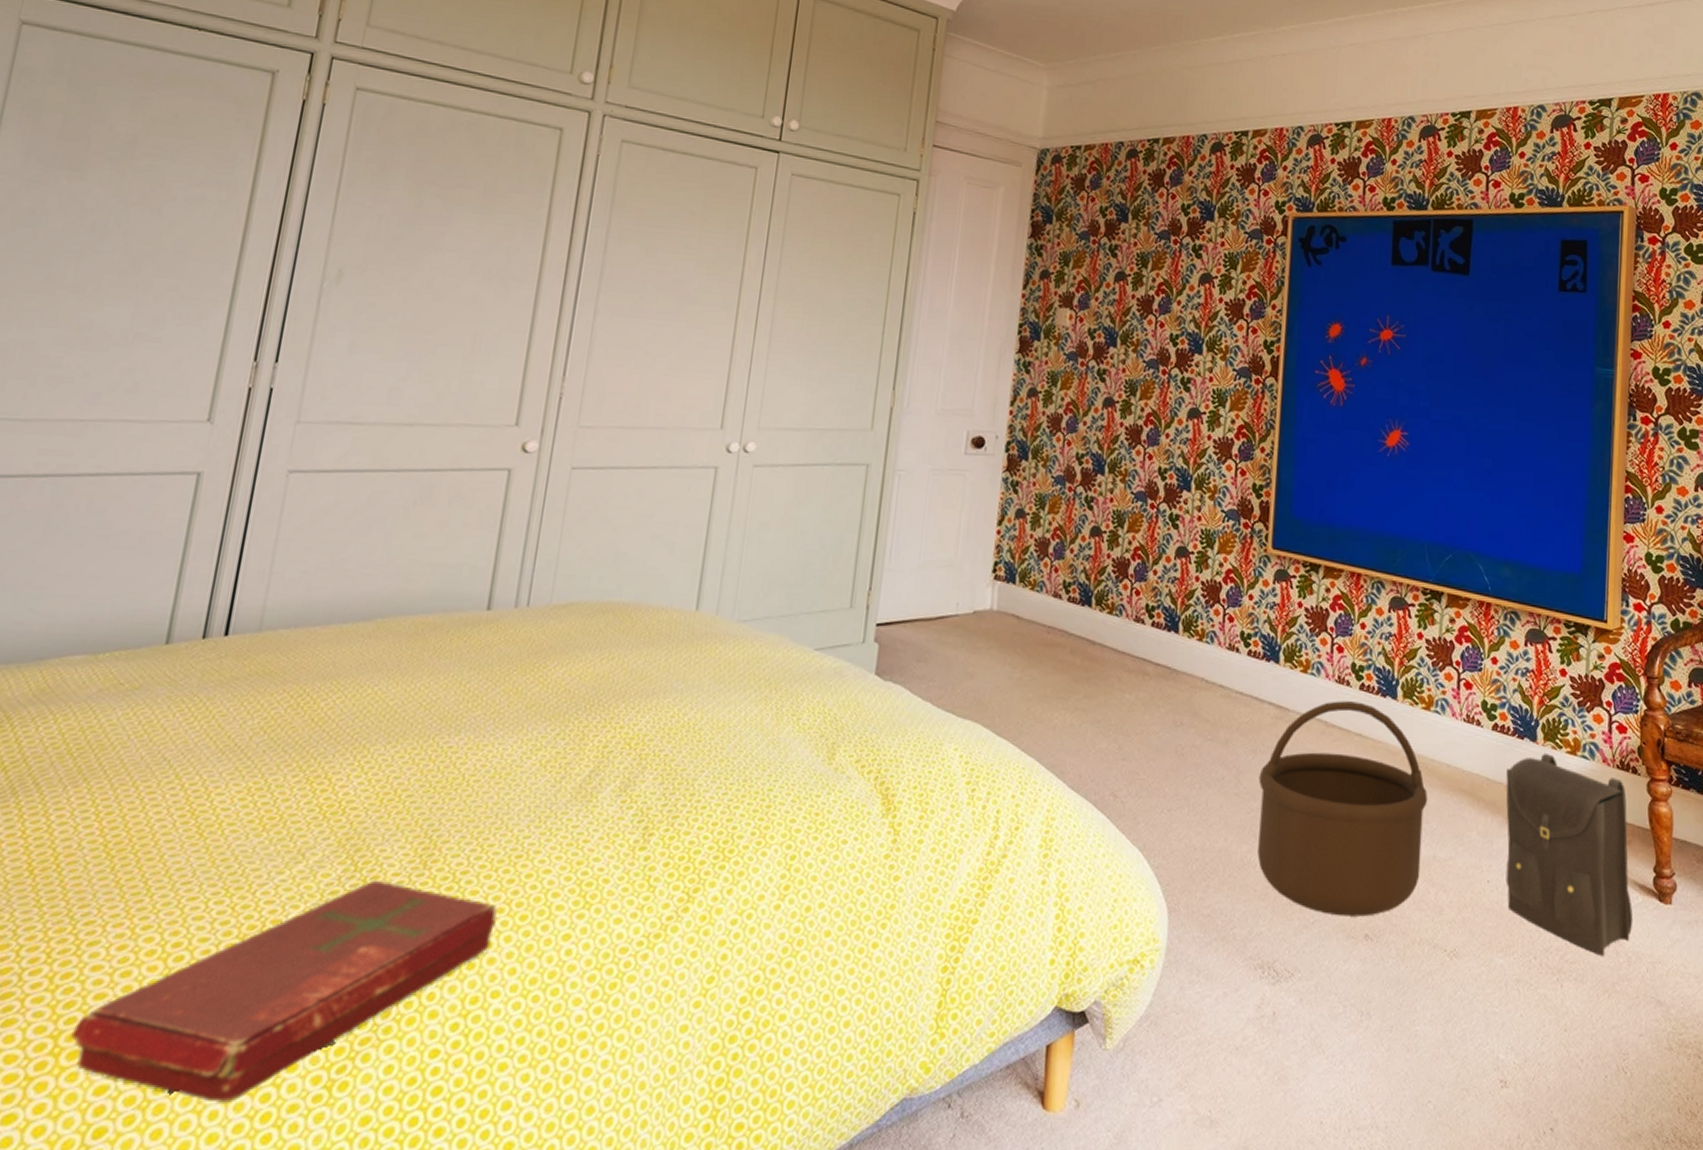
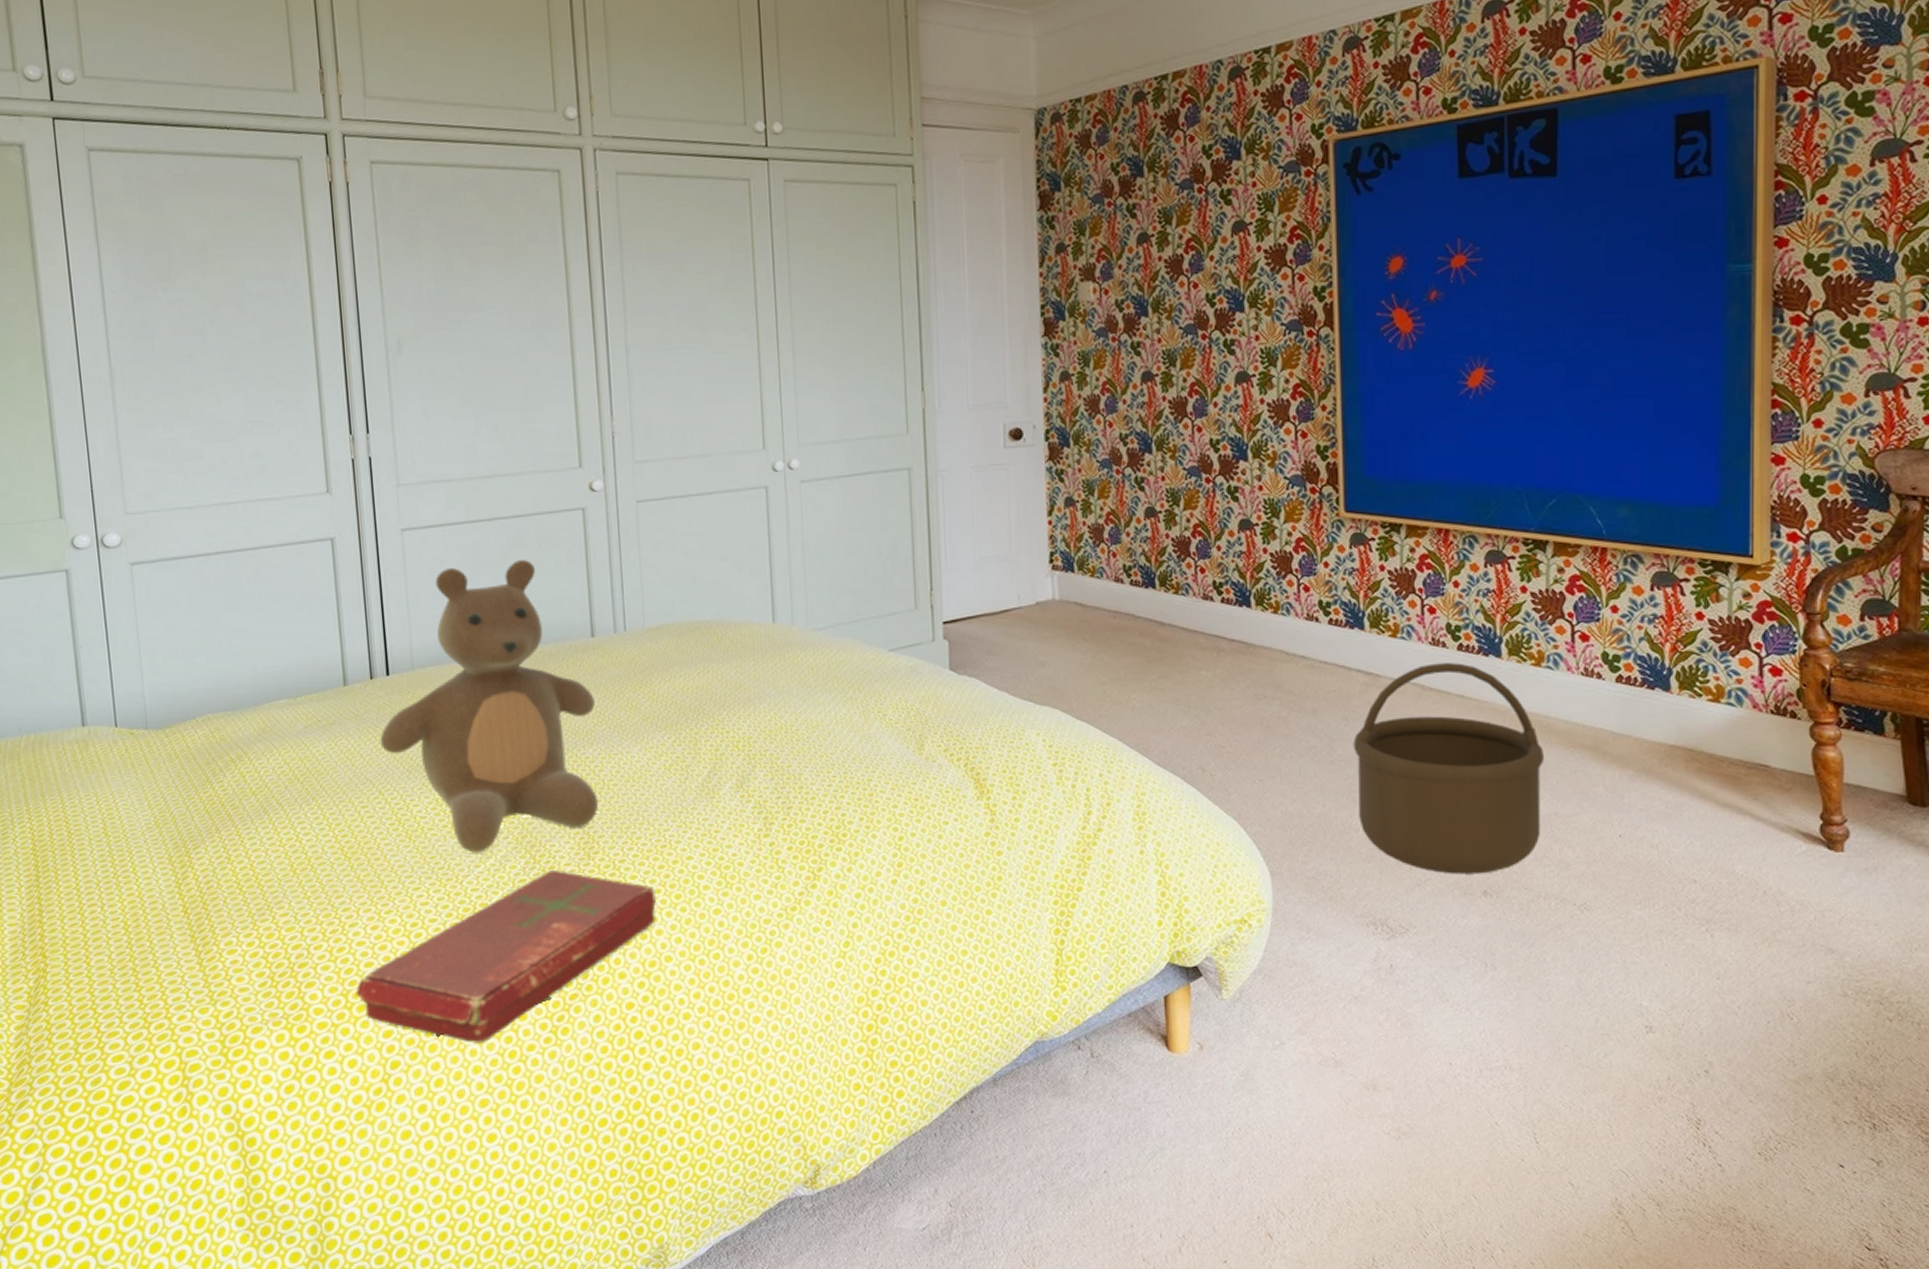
teddy bear: none [193,517,475,856] -> present [380,559,599,853]
backpack: present [1506,752,1633,956] -> none [1635,702,1796,906]

